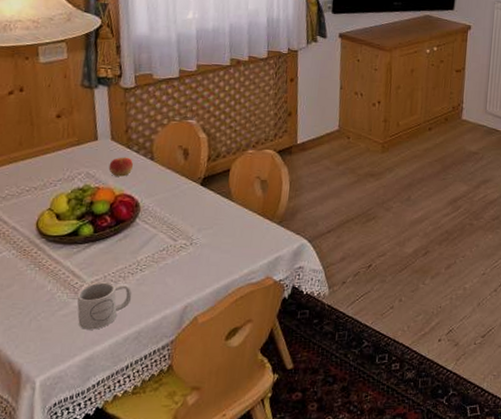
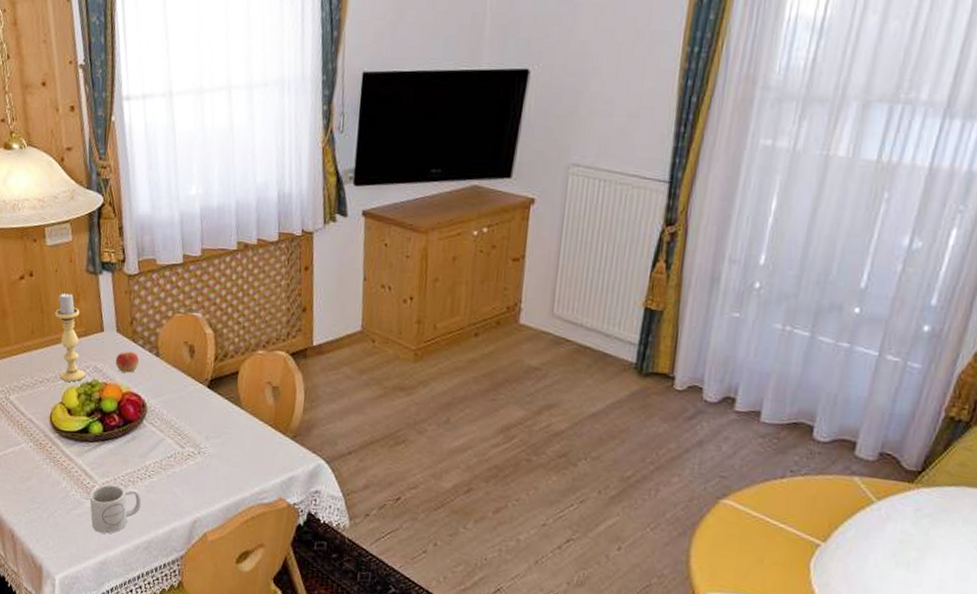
candle holder: none [46,105,77,189] -> present [55,292,85,382]

